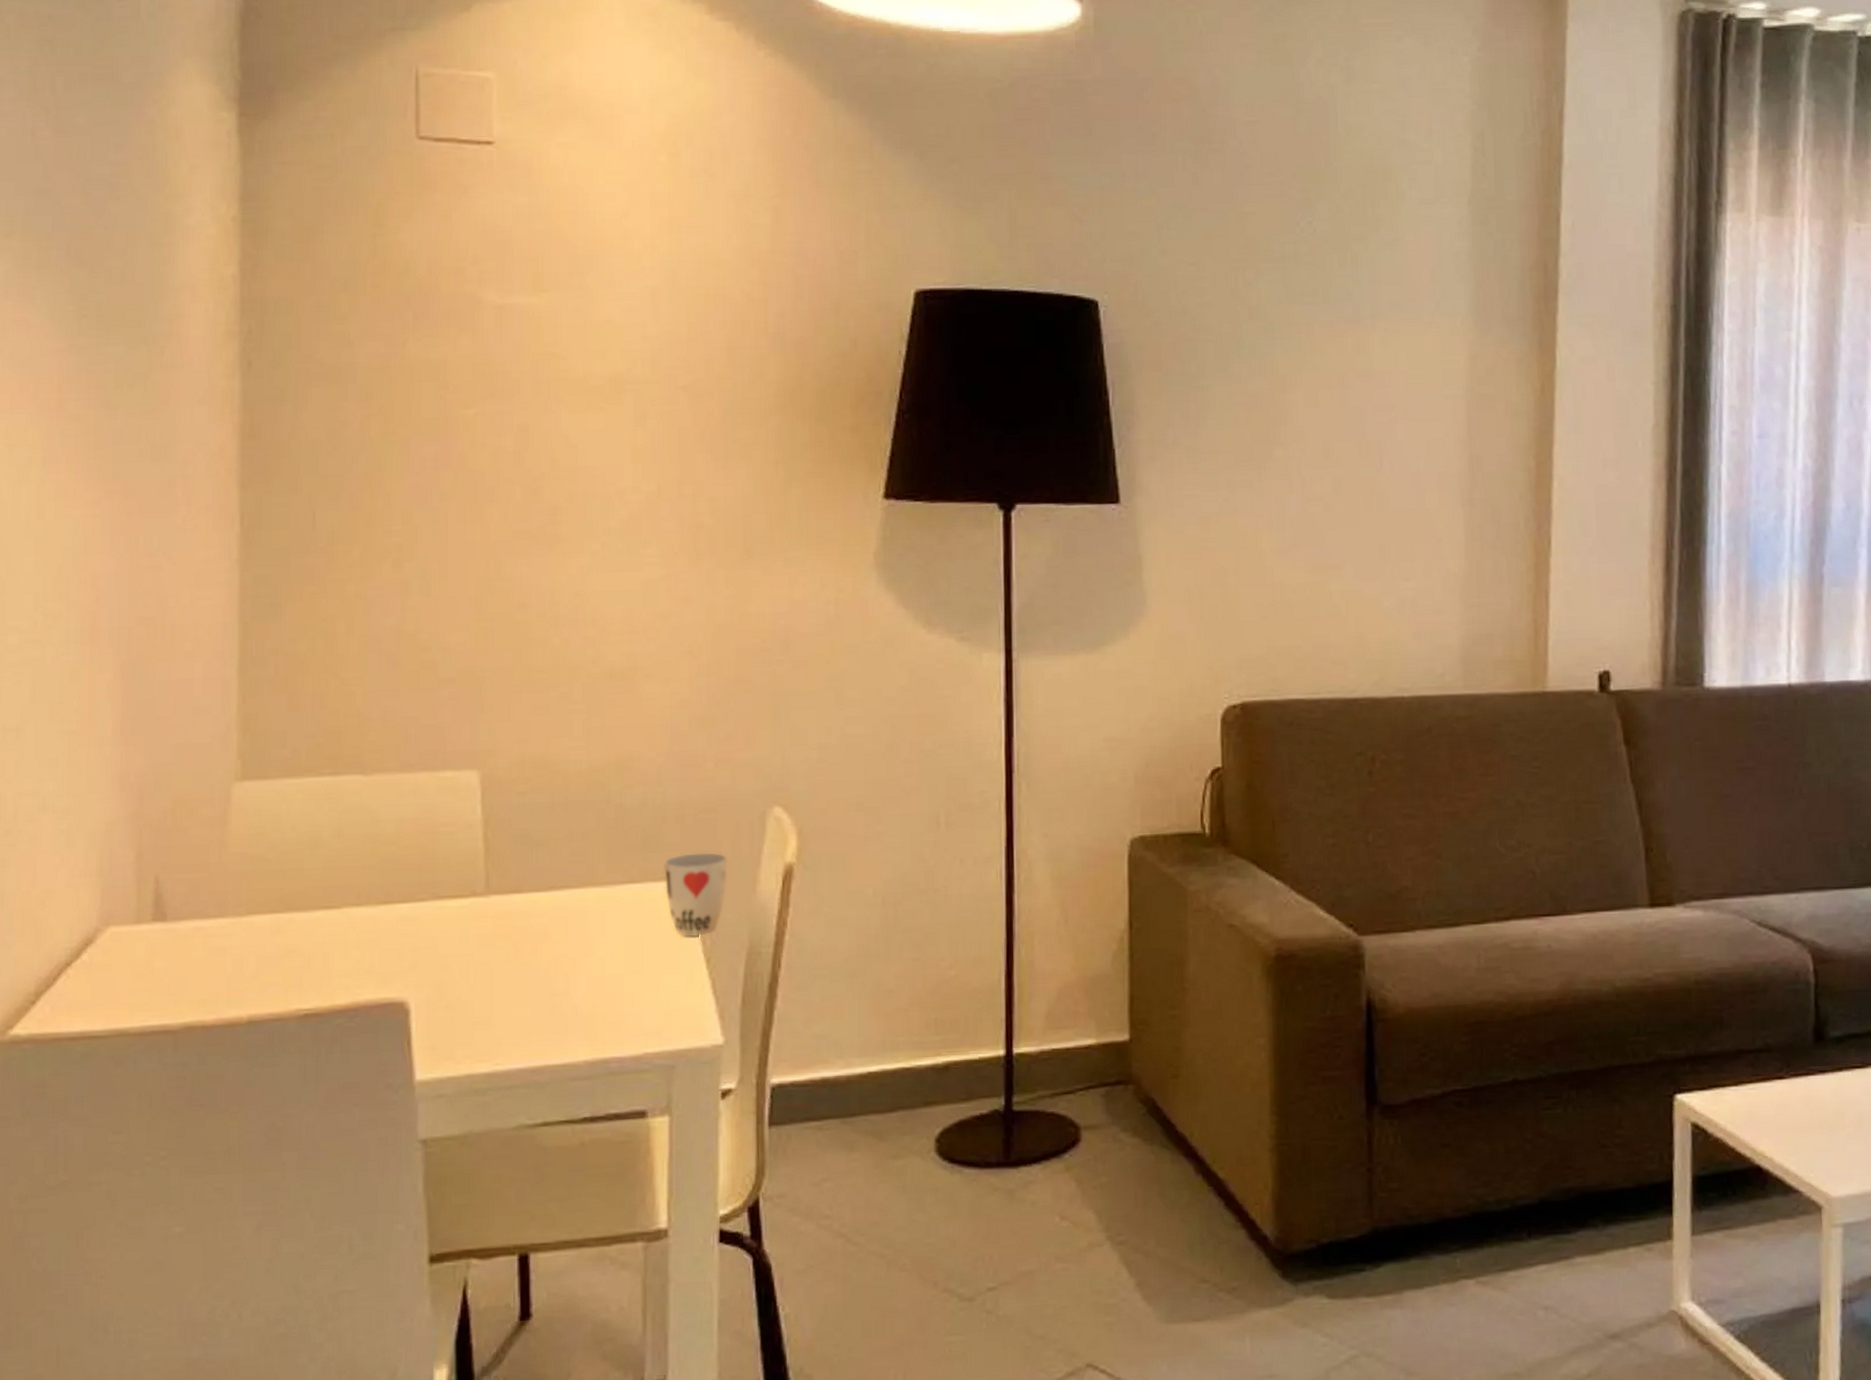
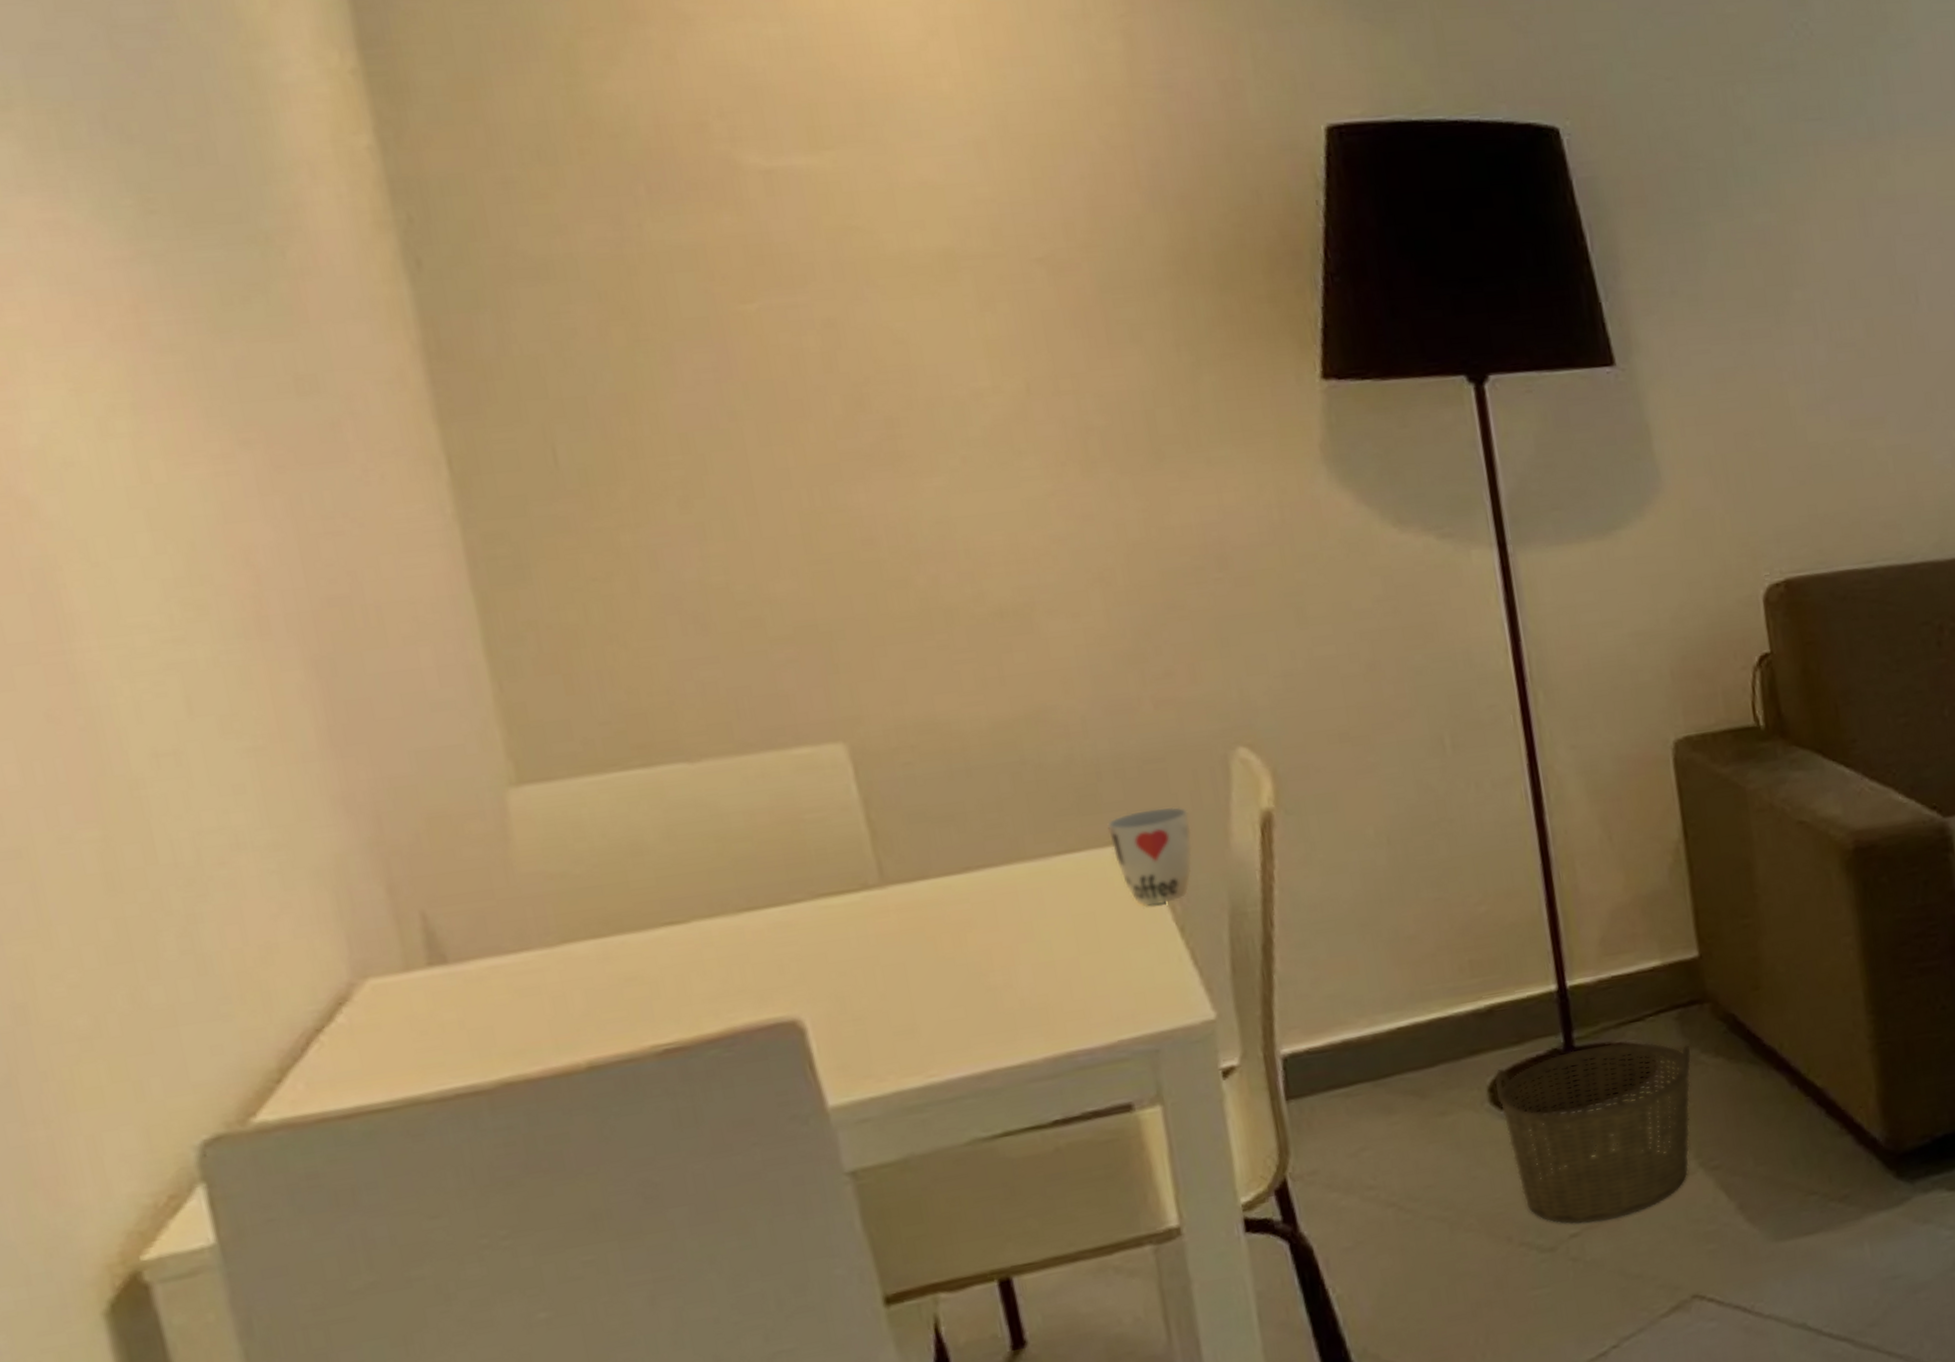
basket: none [942,1111,1112,1280] -> present [1494,1042,1692,1224]

